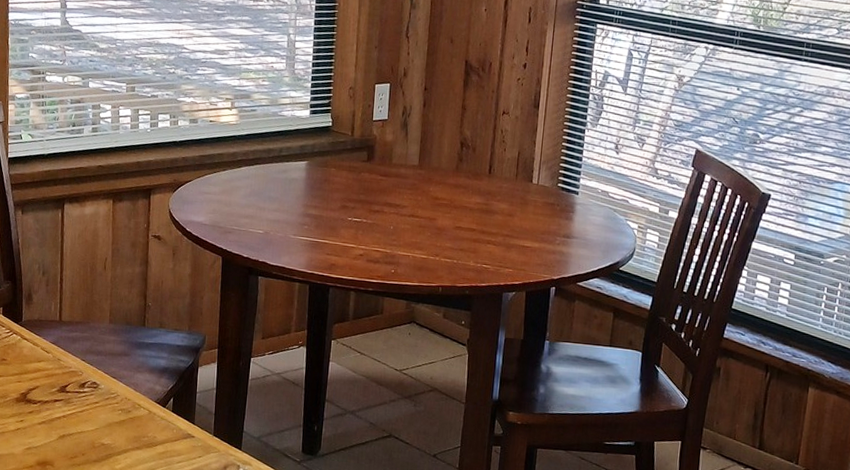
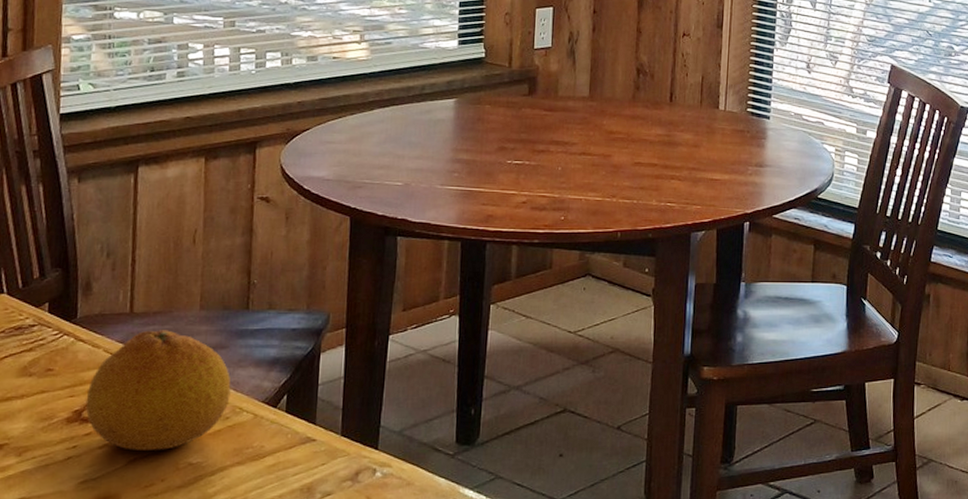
fruit: none [29,335,132,431] -> present [85,330,231,452]

